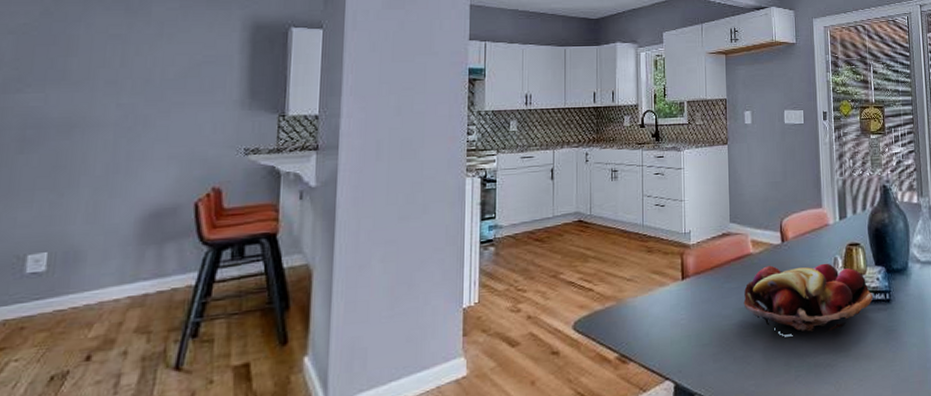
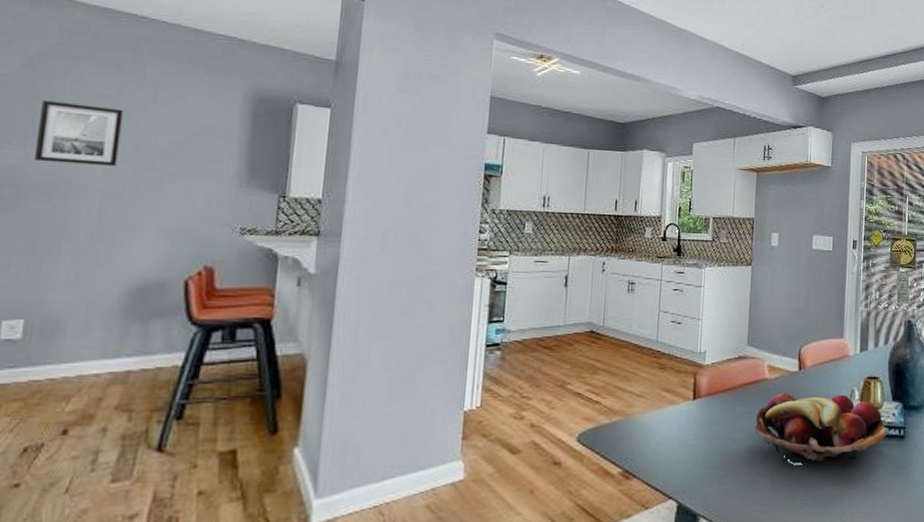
wall art: none [53,44,133,102] -> present [35,100,124,166]

